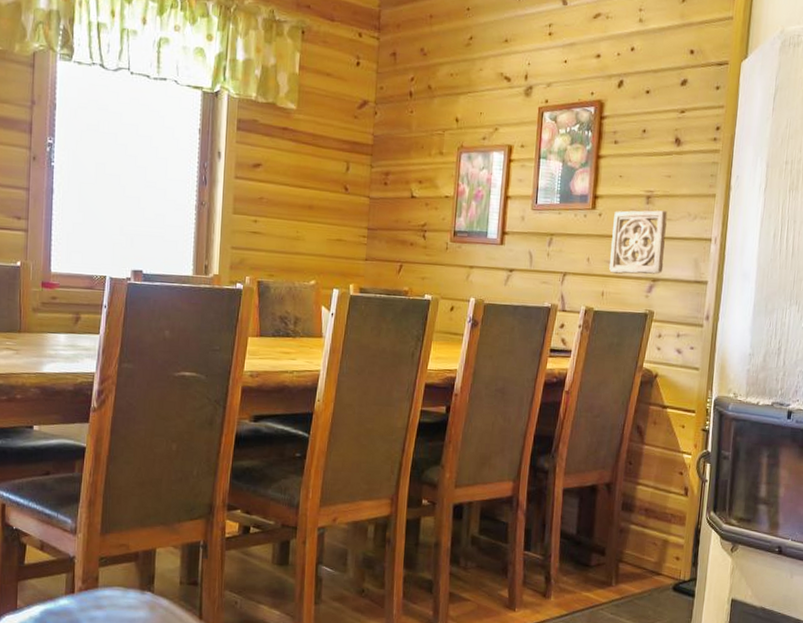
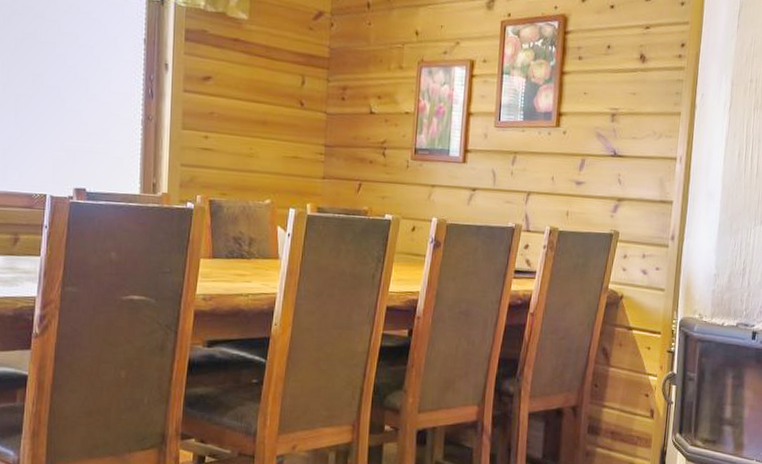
wall ornament: present [609,210,668,275] -> none [574,128,633,195]

